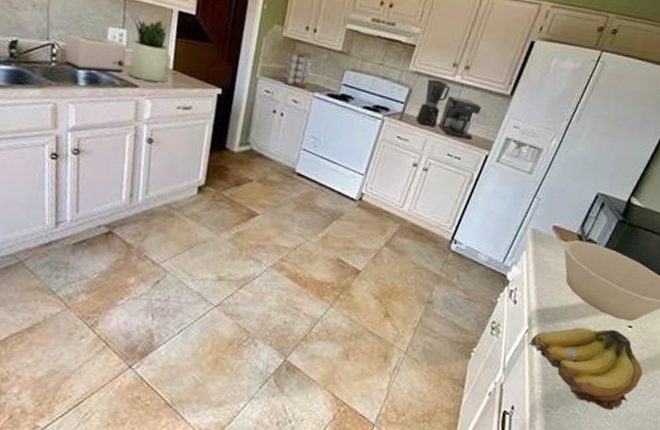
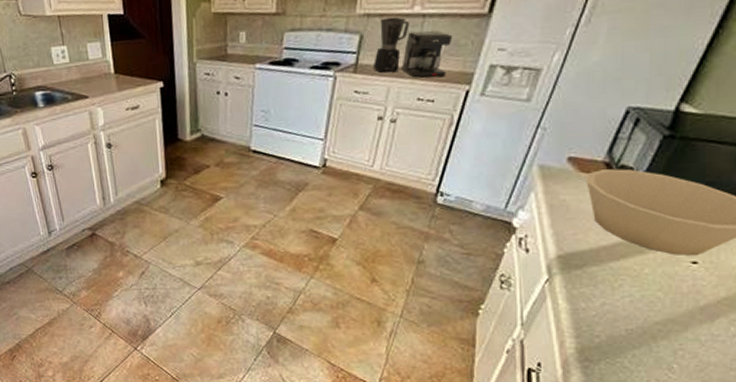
toaster: present [64,33,126,73] -> none [17,58,73,94]
planter: present [126,15,169,83] -> none [71,28,113,90]
spice rack: present [284,46,312,89] -> none [220,18,247,64]
fruit: present [529,327,643,410] -> none [552,269,719,361]

